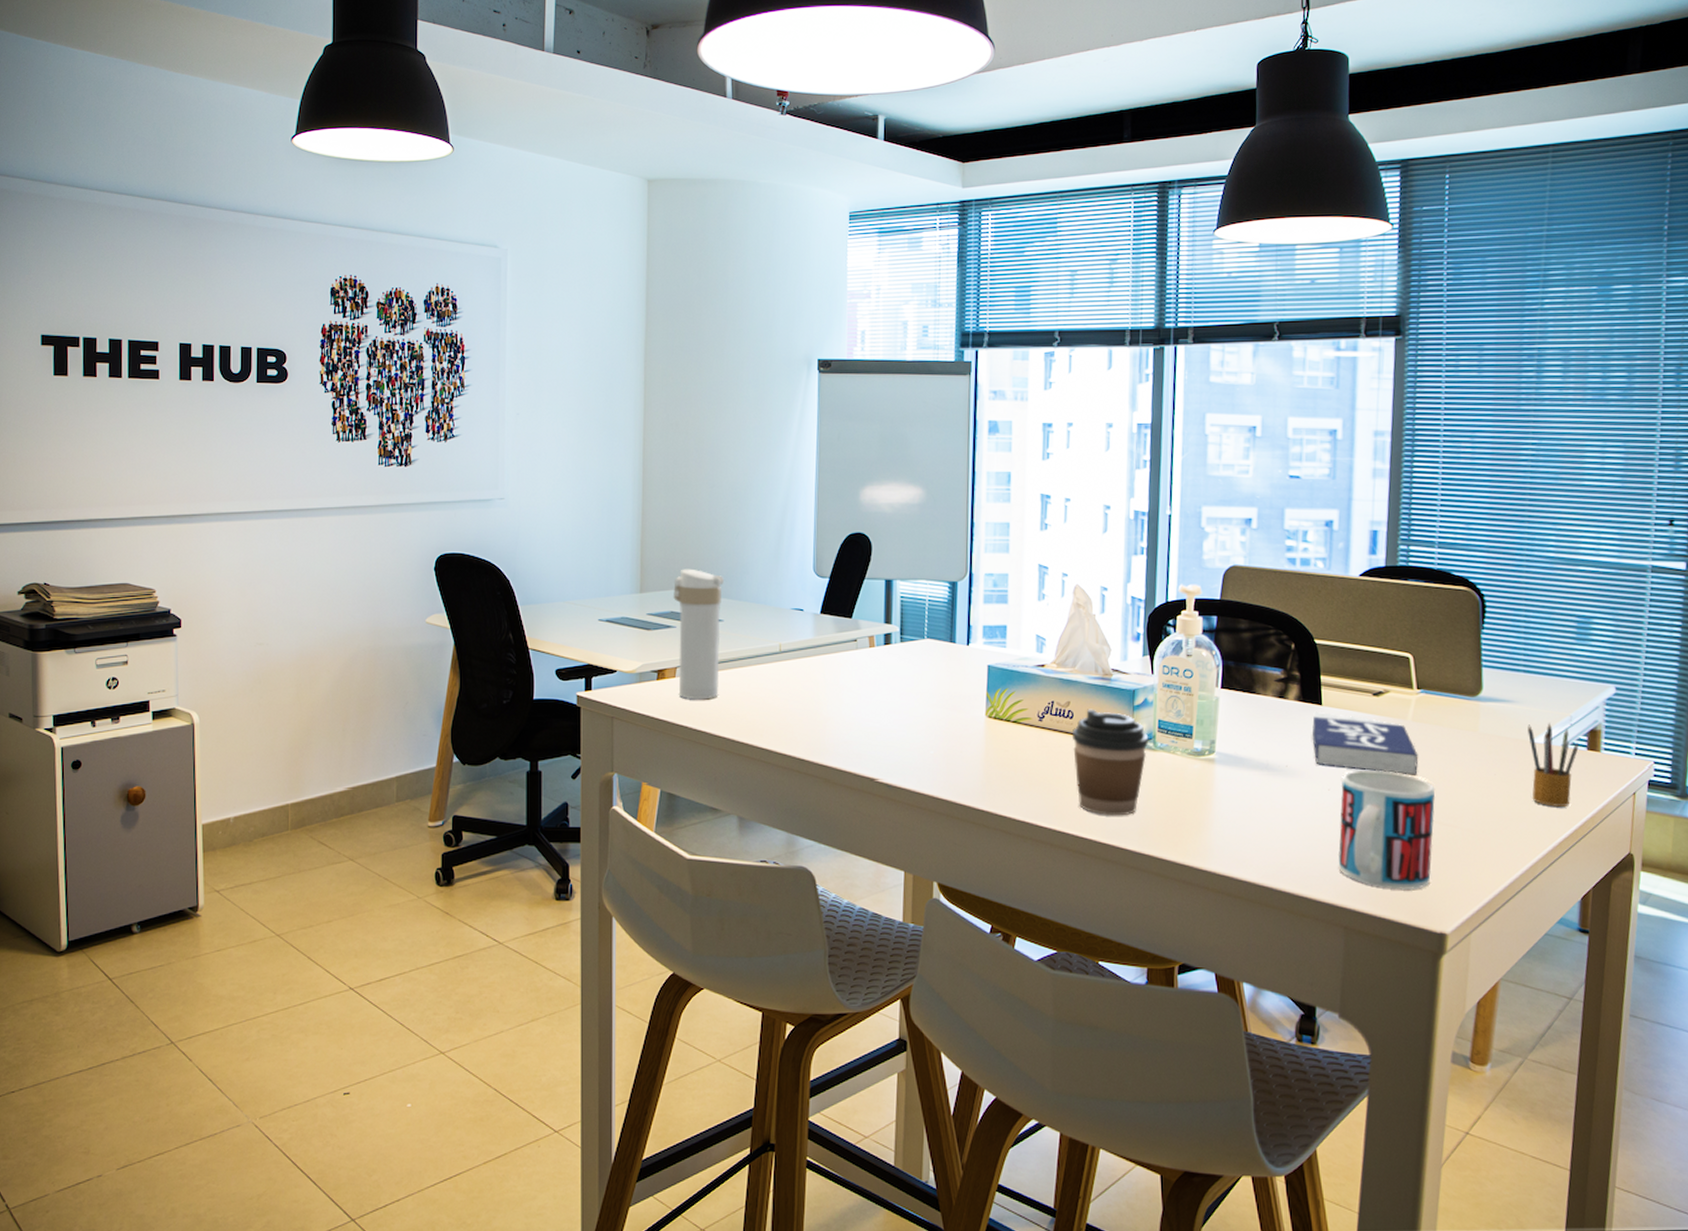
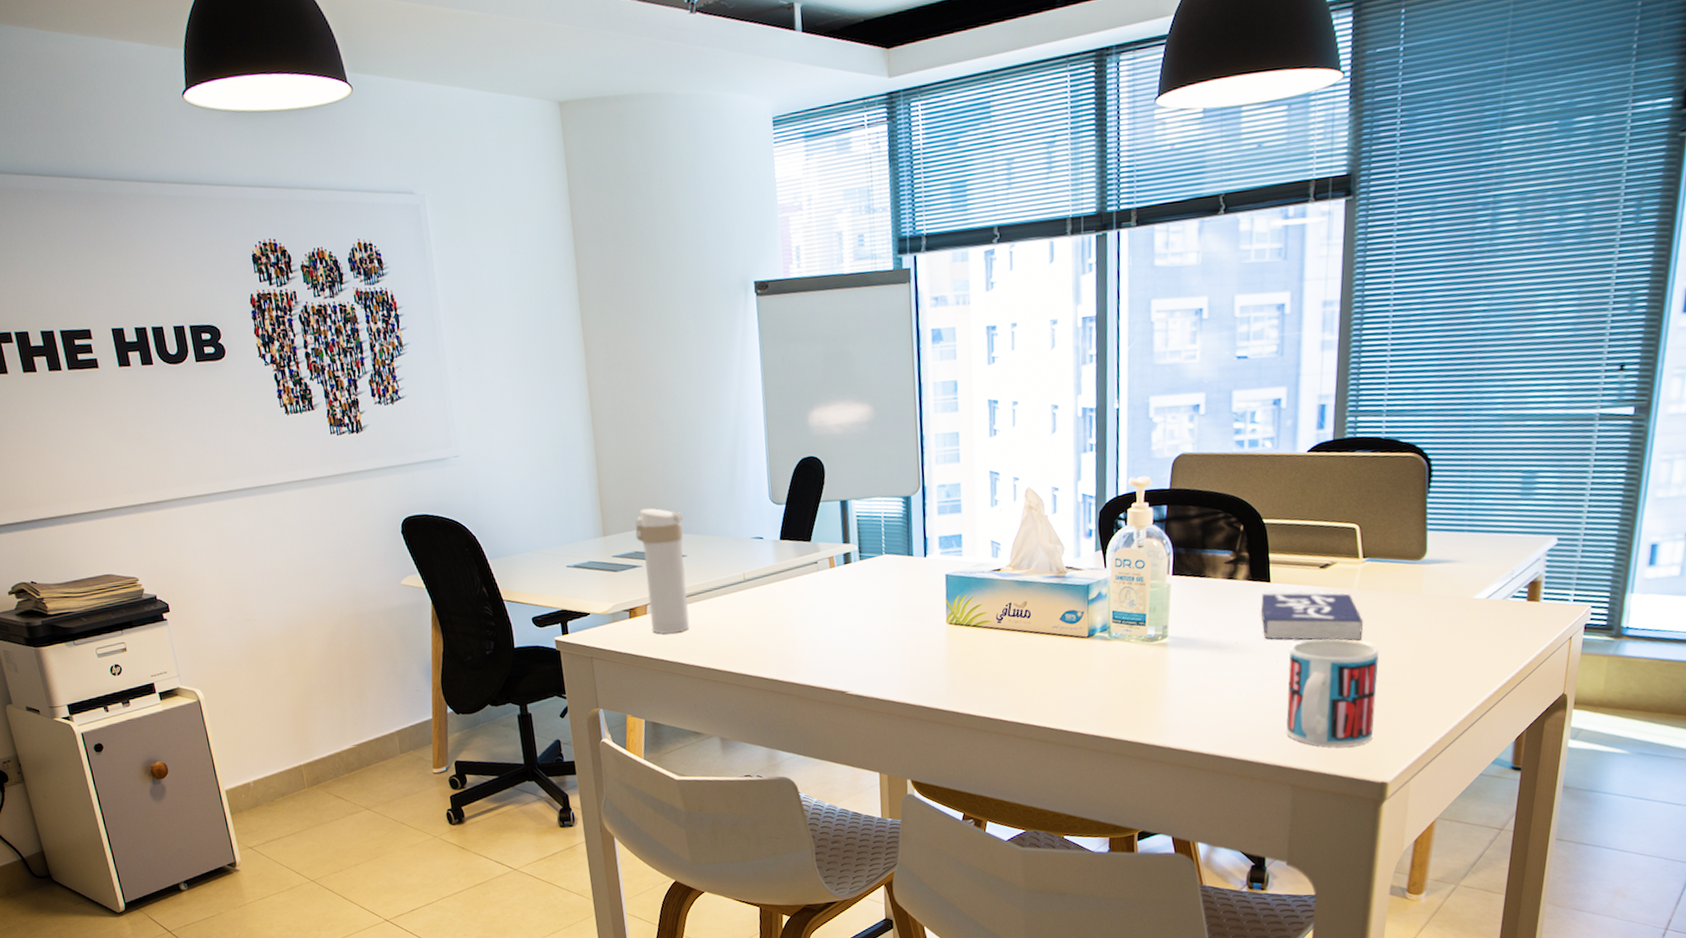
coffee cup: present [1071,709,1149,816] -> none [1029,606,1104,705]
pencil box: present [1528,723,1579,807] -> none [1470,578,1519,658]

